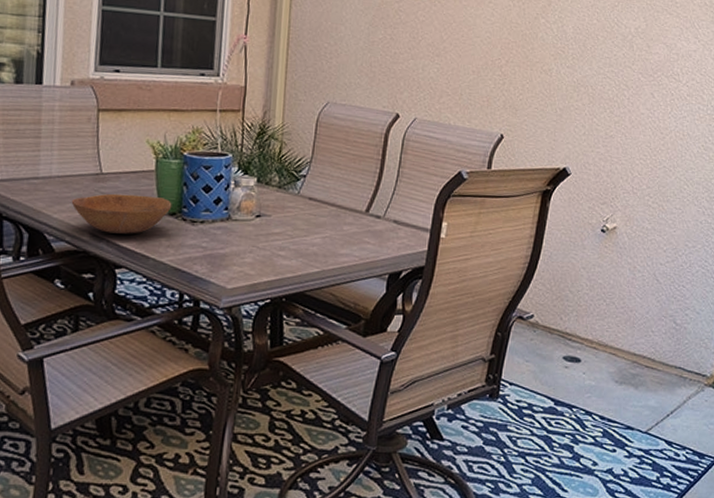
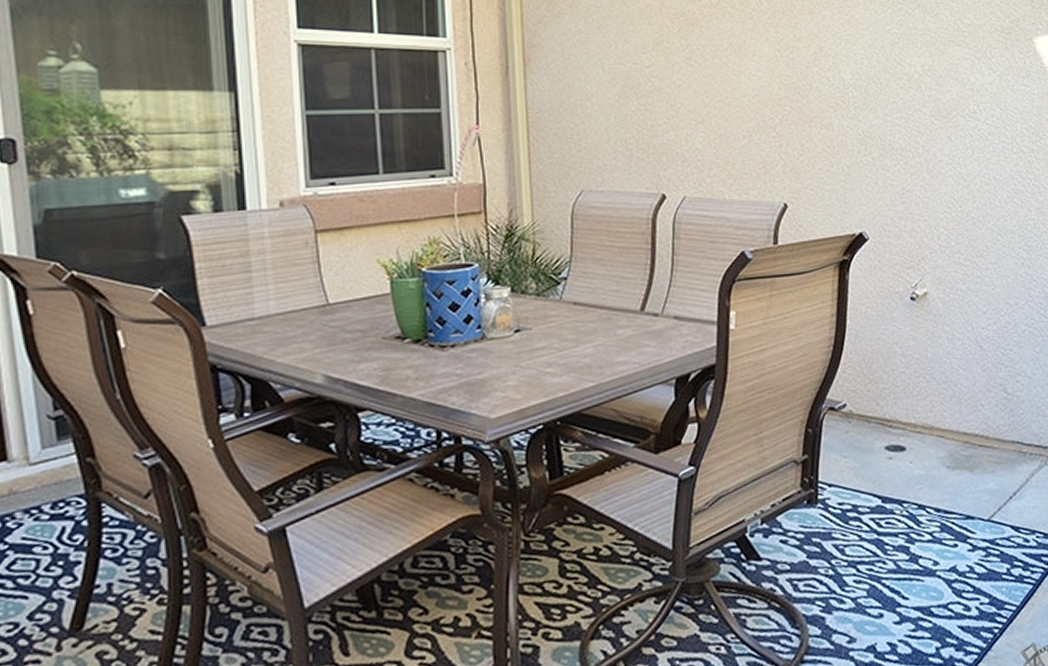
bowl: present [71,193,172,234] -> none [296,323,416,373]

